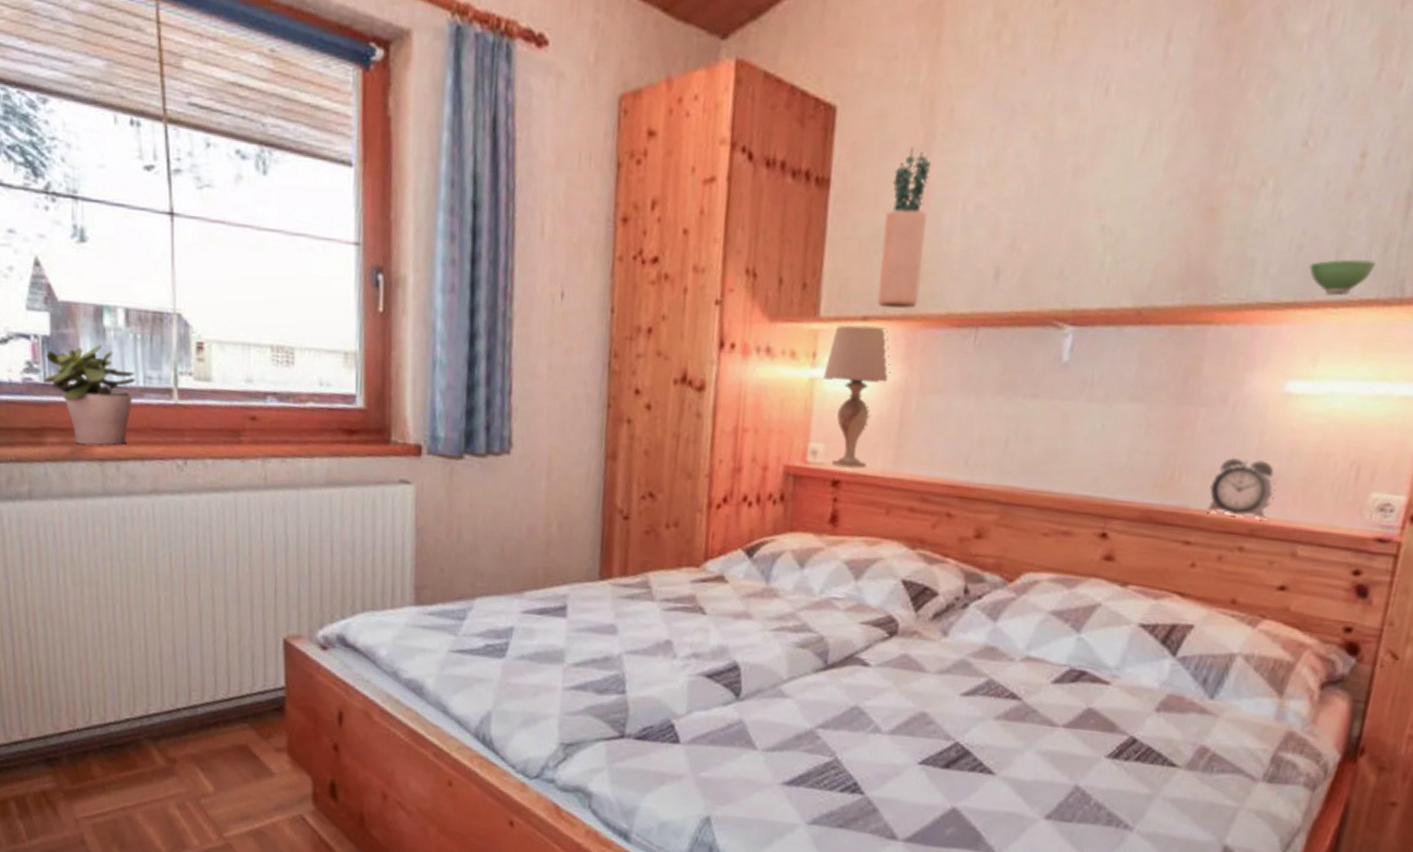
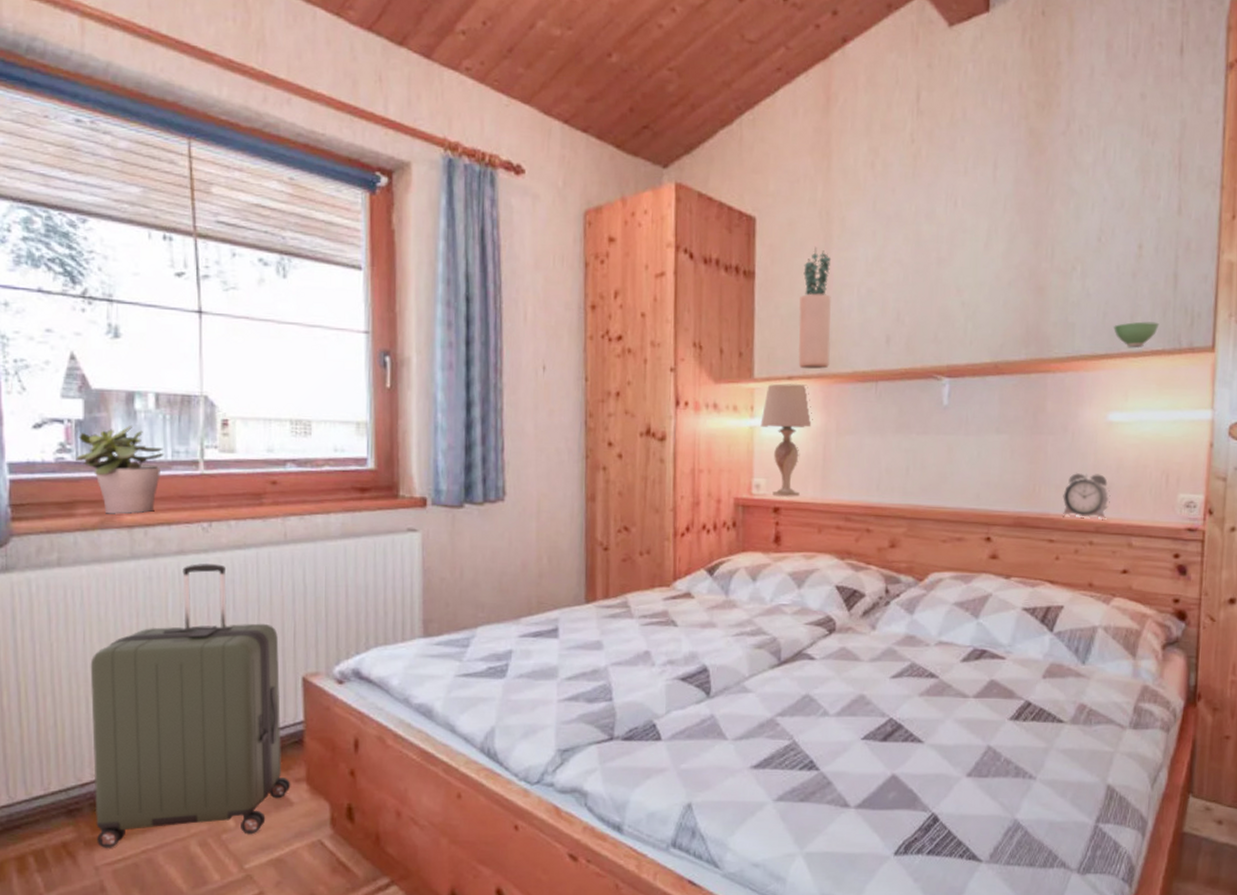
suitcase: none [64,505,272,802] -> present [90,564,291,848]

